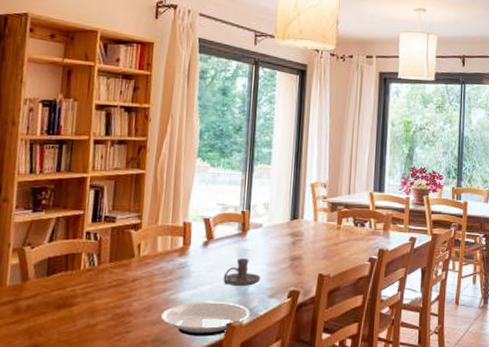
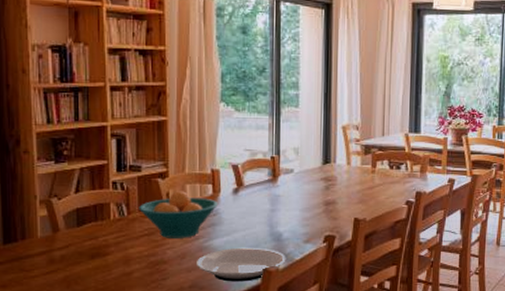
fruit bowl: none [109,242,187,290] -> present [139,191,218,238]
candle holder: present [223,258,261,287] -> none [256,205,295,233]

